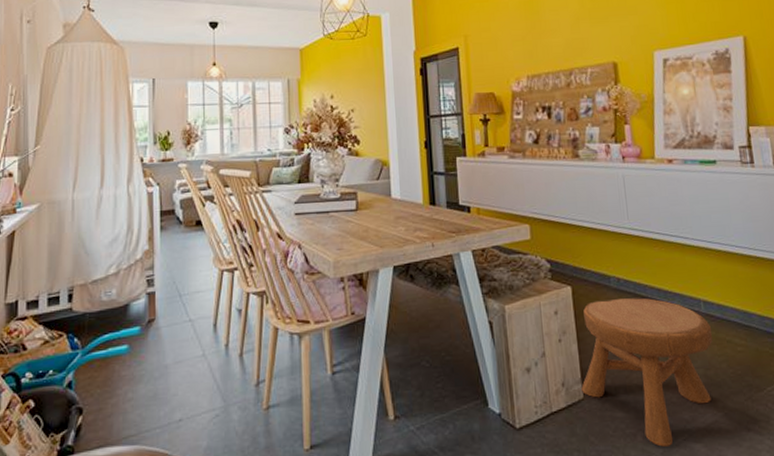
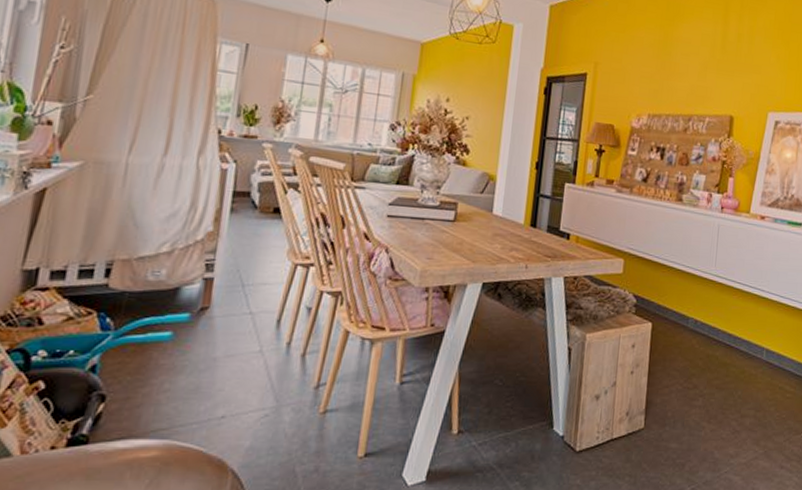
stool: present [581,298,713,448] -> none [643,339,769,478]

